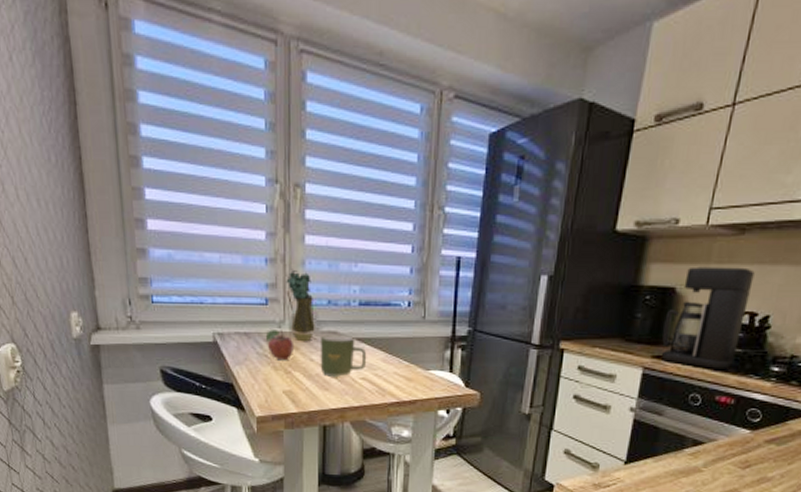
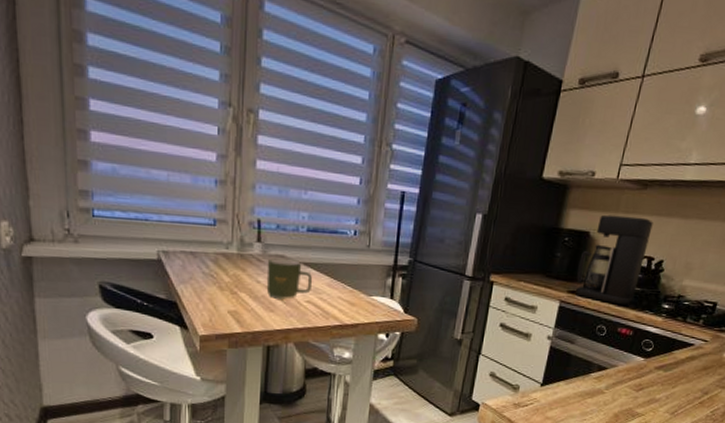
fruit: present [265,330,295,360] -> none [212,250,242,280]
vase: present [286,269,315,341] -> none [235,192,263,263]

